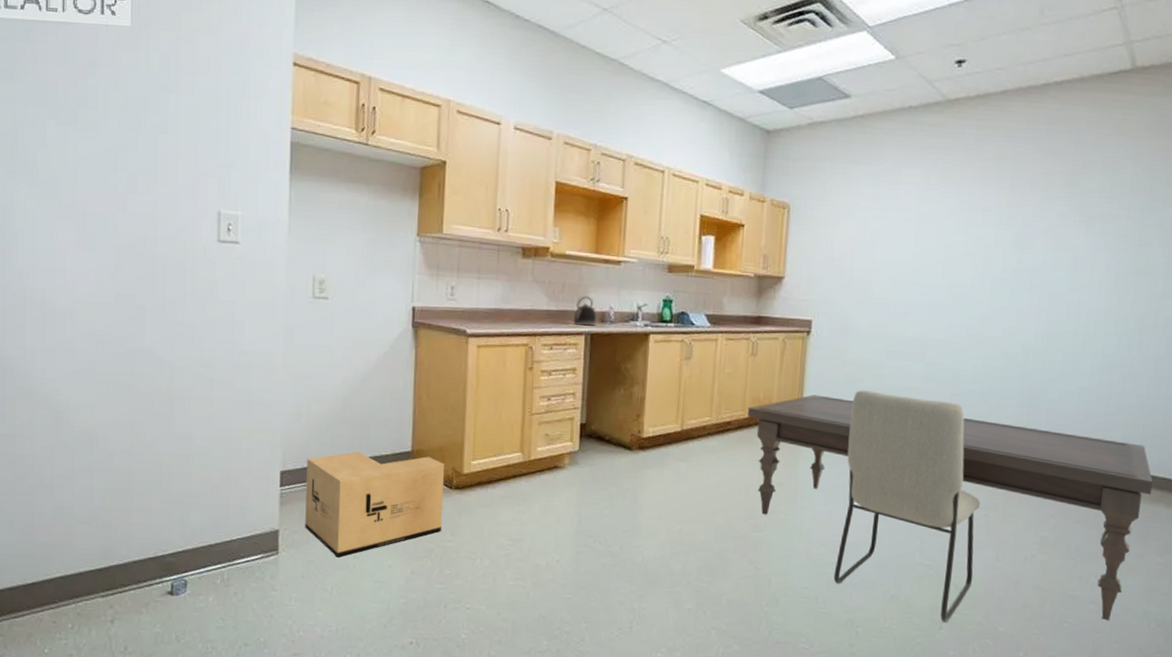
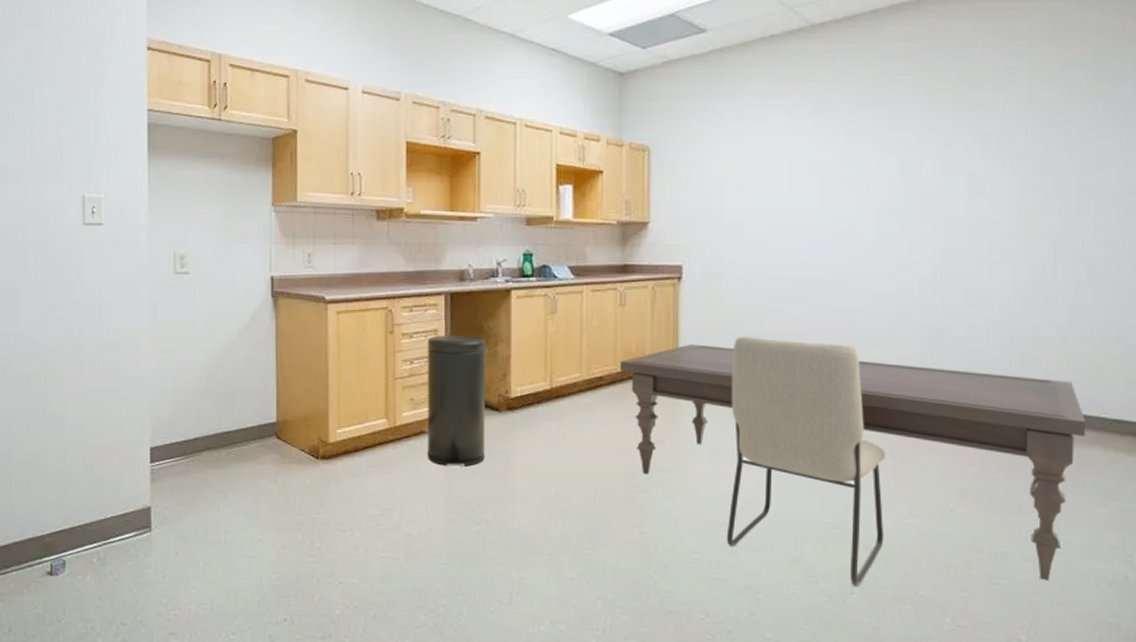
cardboard box: present [305,451,445,558] -> none [175,424,311,533]
pedal bin: none [559,374,623,502] -> present [427,334,486,468]
kettle: present [573,296,597,327] -> none [432,255,456,286]

